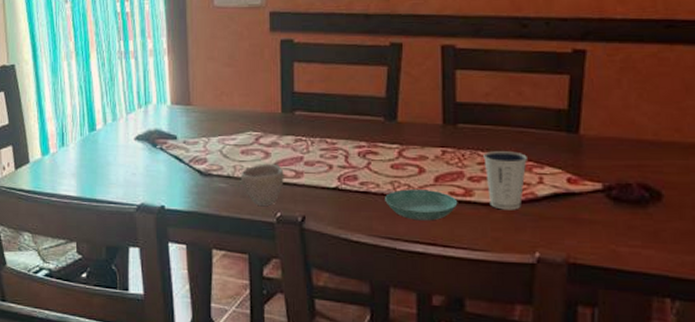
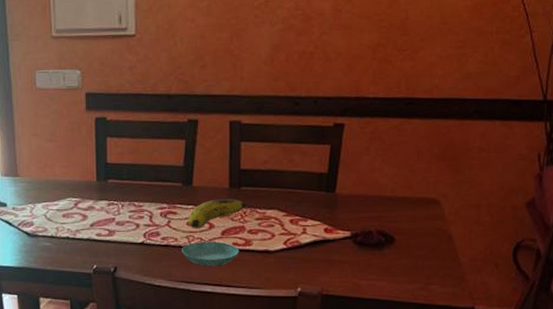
cup: present [241,163,284,206] -> none [63,224,99,260]
fruit: none [393,138,476,173] -> present [188,199,255,228]
dixie cup: present [483,151,527,210] -> none [261,208,295,256]

